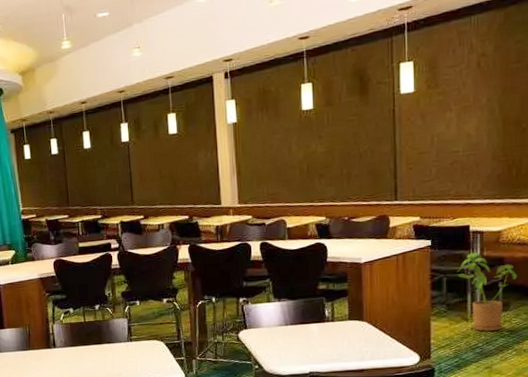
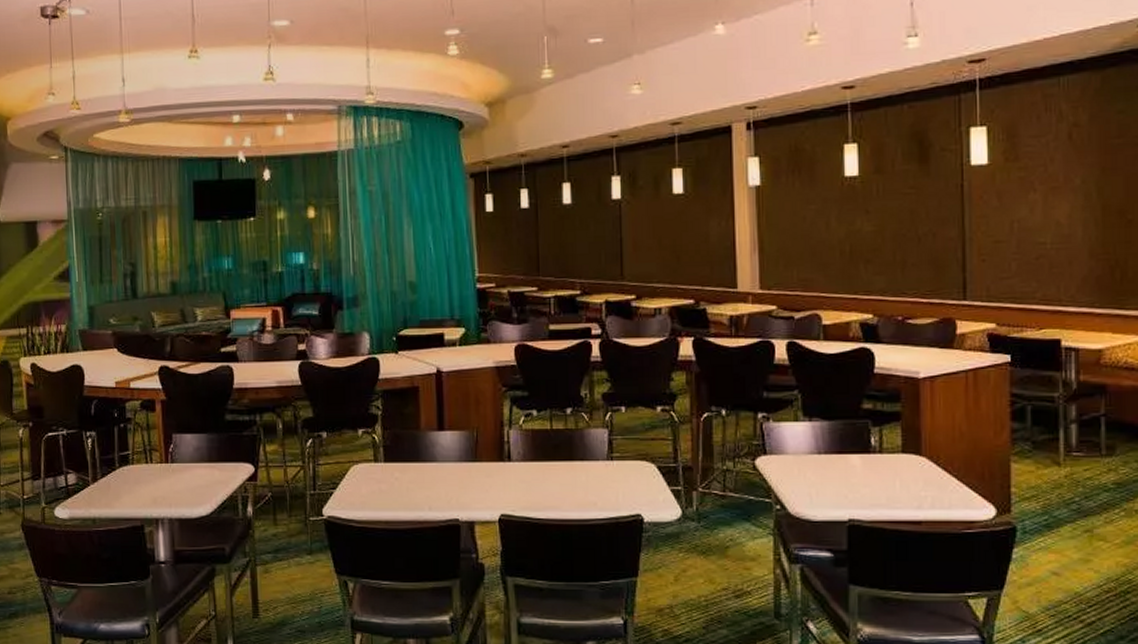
house plant: present [457,252,517,331] -> none [1045,374,1124,481]

